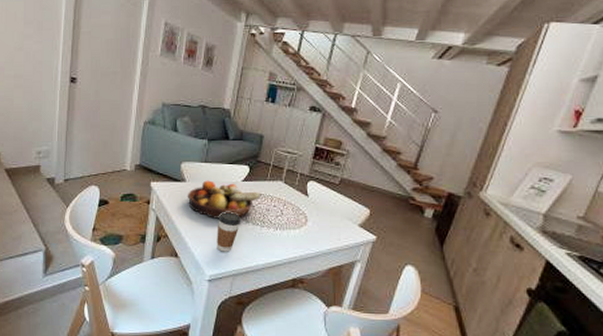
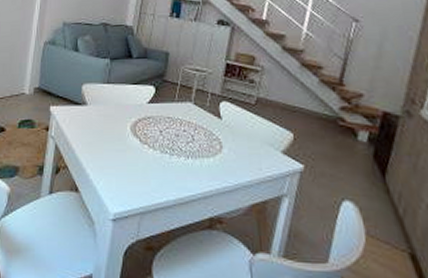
fruit bowl: present [187,180,262,219] -> none [88,103,170,146]
coffee cup: present [217,212,240,252] -> none [121,139,147,186]

